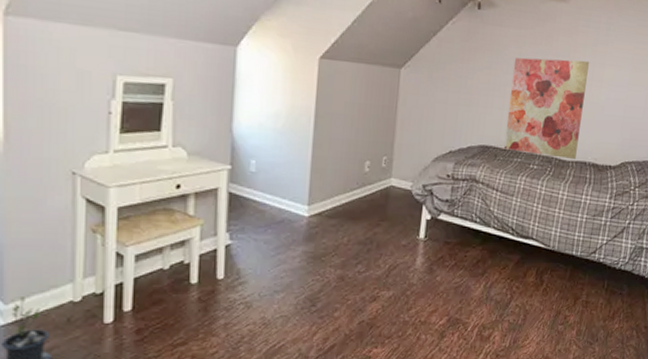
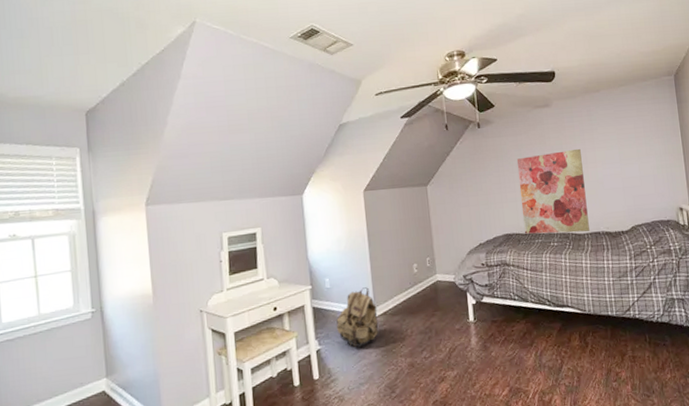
backpack: none [255,179,311,249] -> present [336,287,379,348]

